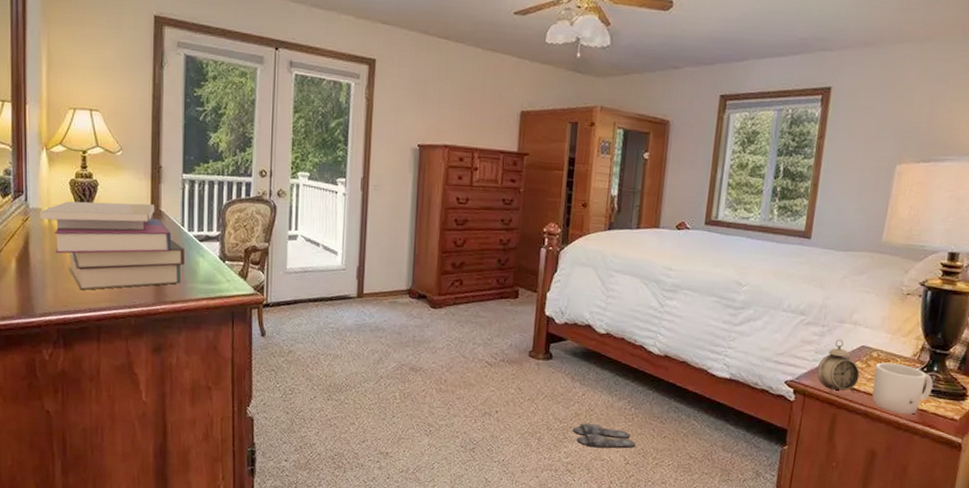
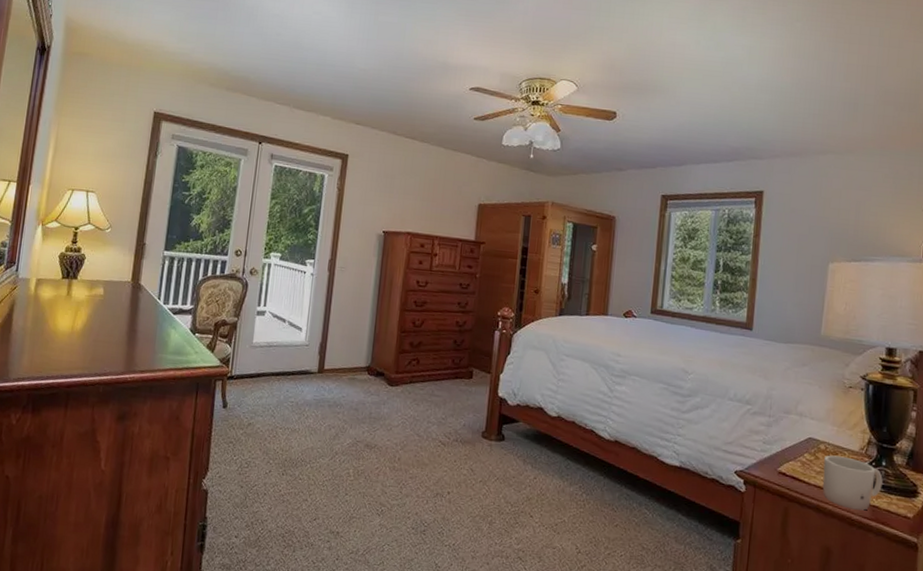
books: present [39,201,186,290] -> none [27,273,158,357]
slippers: present [573,422,636,448] -> none [524,507,588,536]
alarm clock: present [816,339,860,394] -> none [765,430,809,486]

